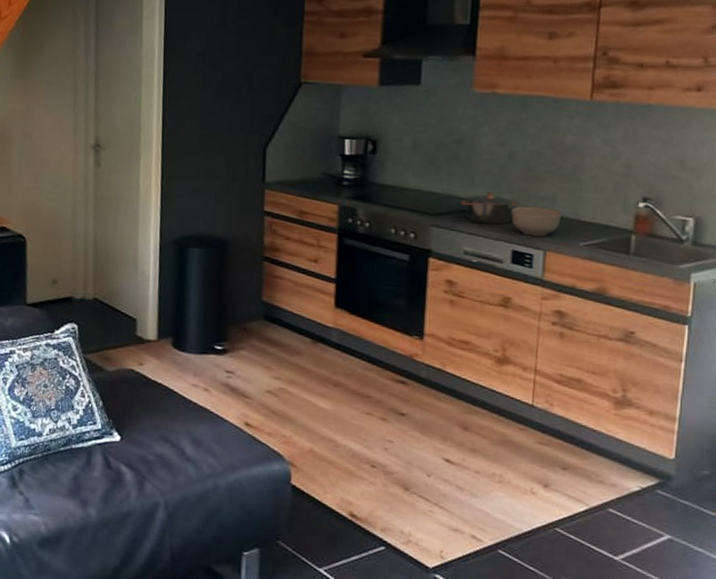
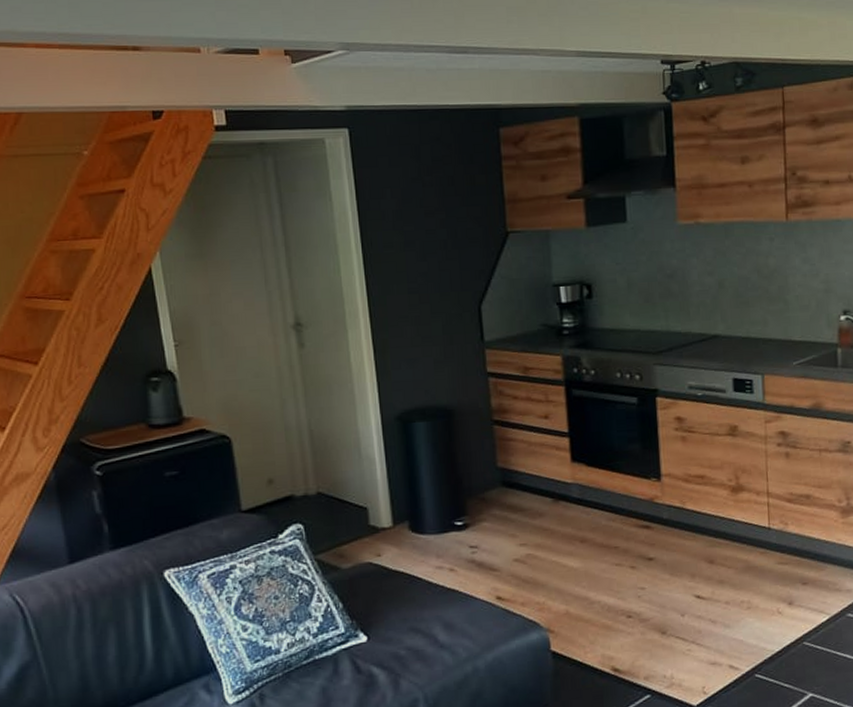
cooking pot: present [459,192,521,225] -> none [678,323,735,356]
bowl: present [511,206,562,237] -> none [727,331,774,362]

